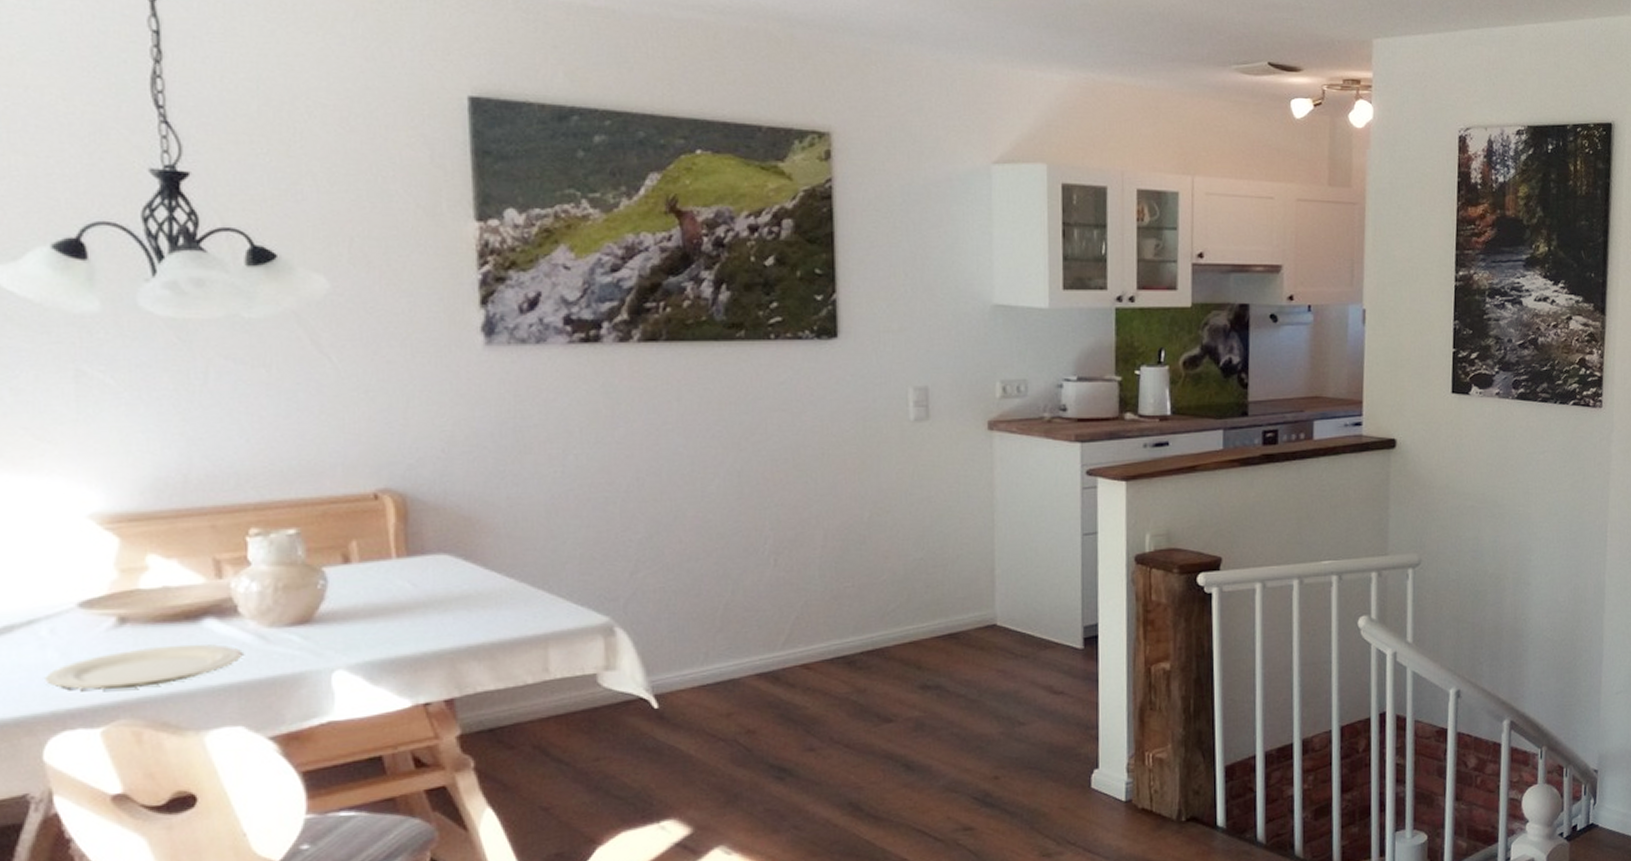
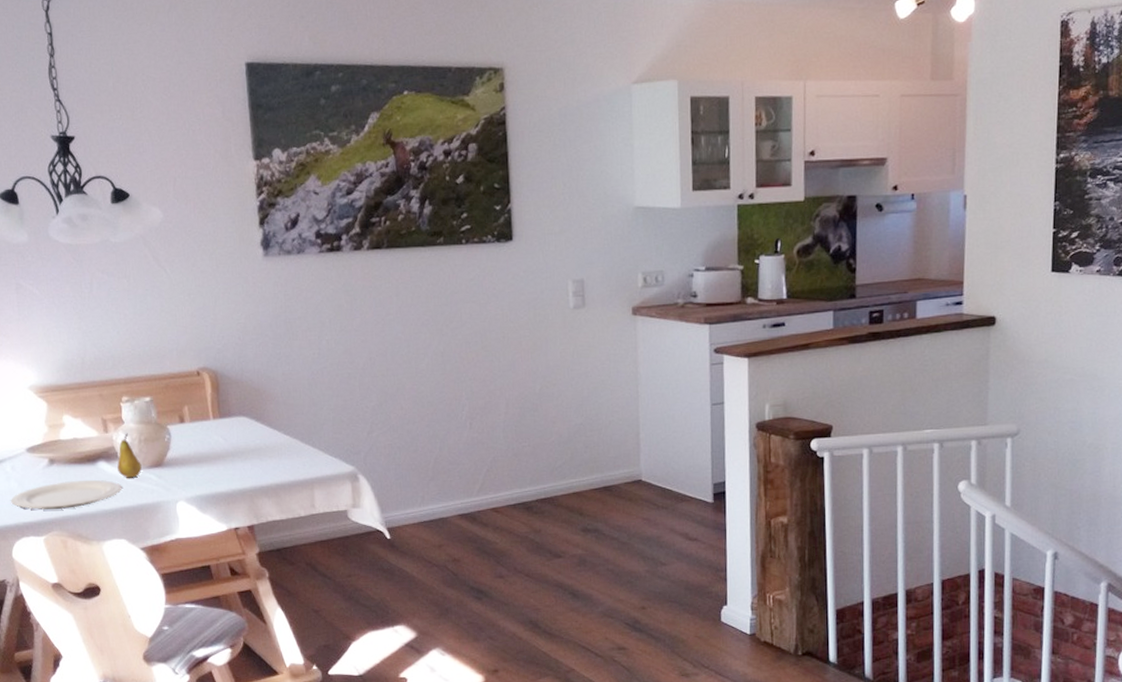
fruit: none [236,578,277,641] -> present [117,433,142,478]

